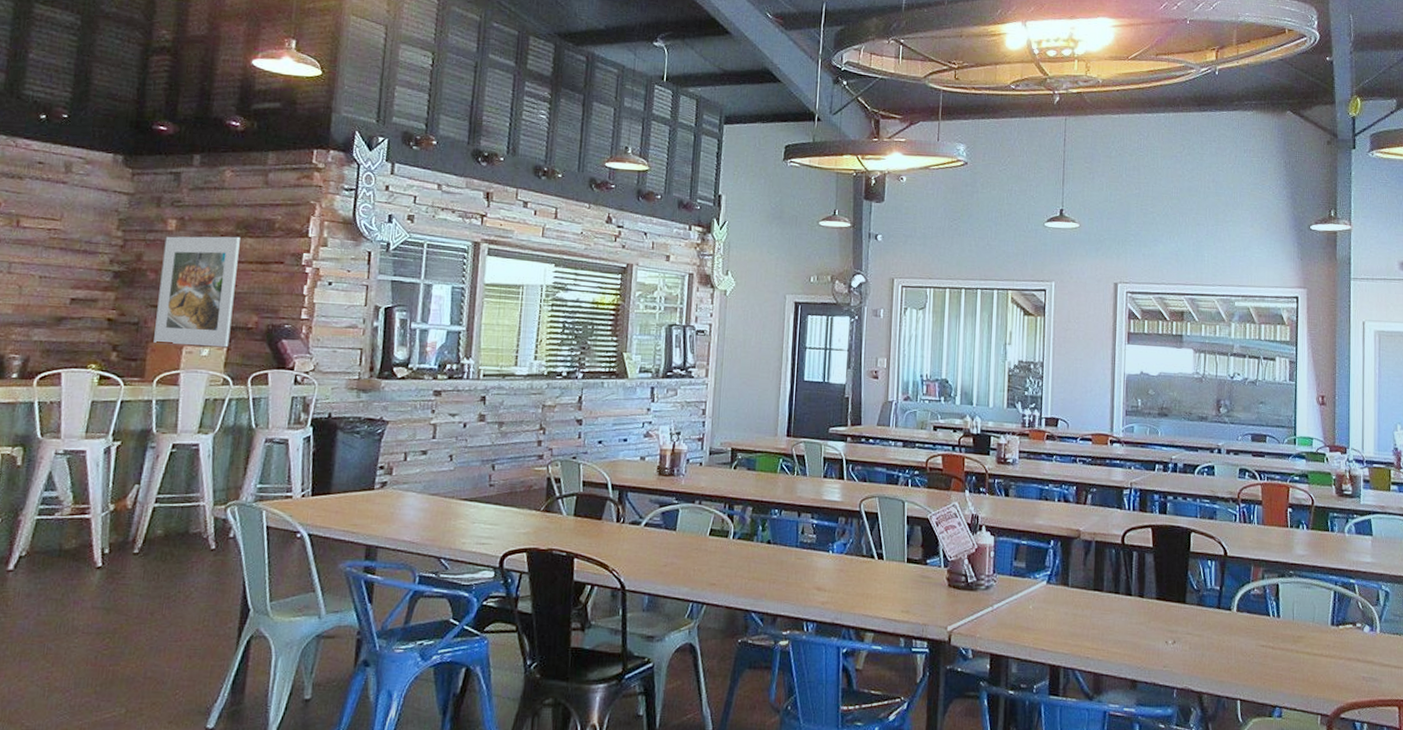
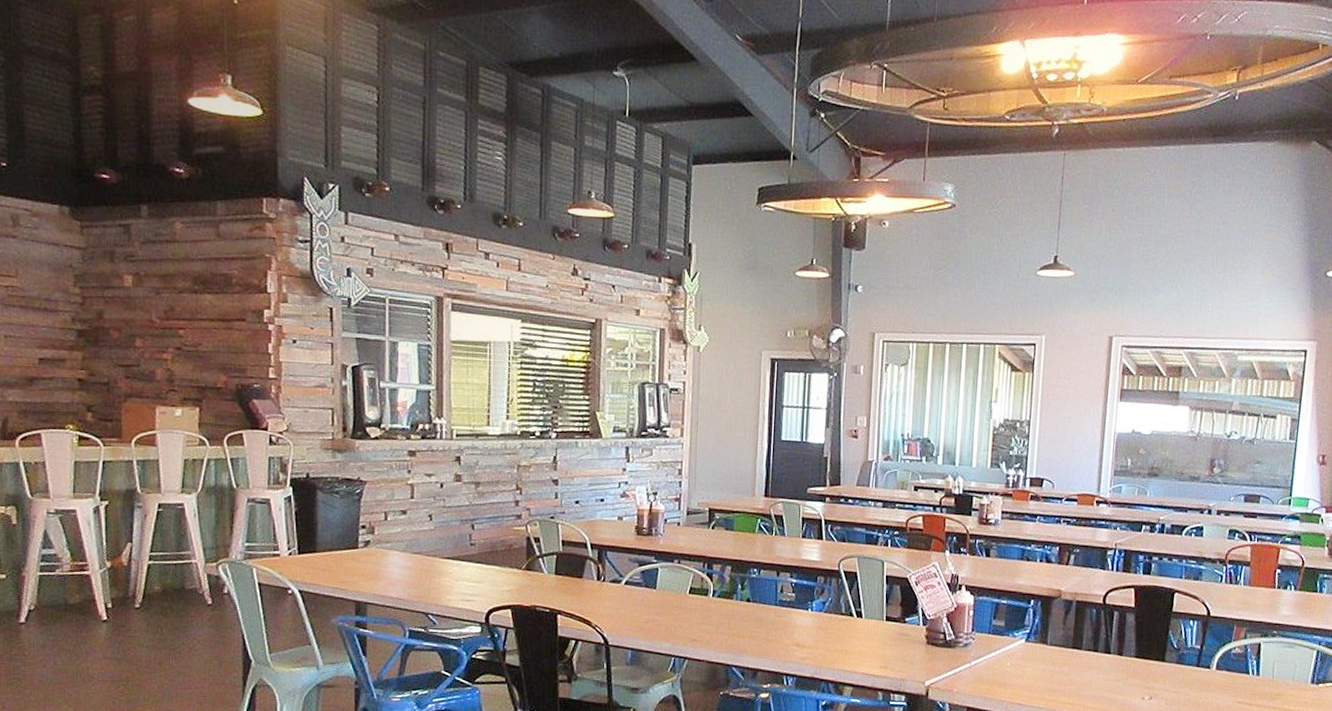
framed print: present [154,236,240,348] -> none [123,292,201,408]

